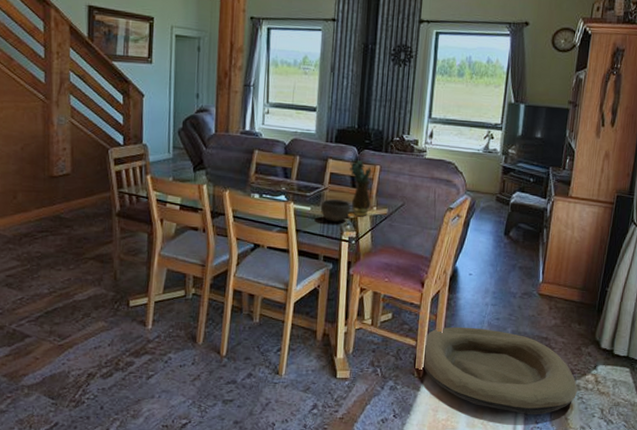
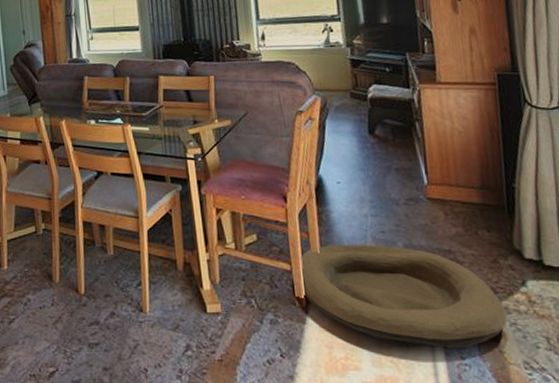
bowl: present [321,199,351,222] -> none [159,116,191,140]
vase: present [350,157,372,216] -> none [182,71,212,131]

